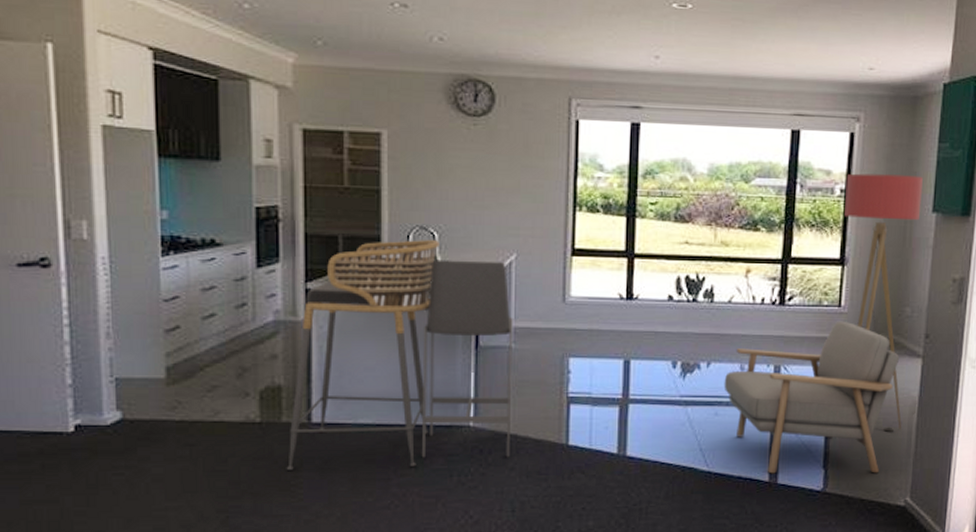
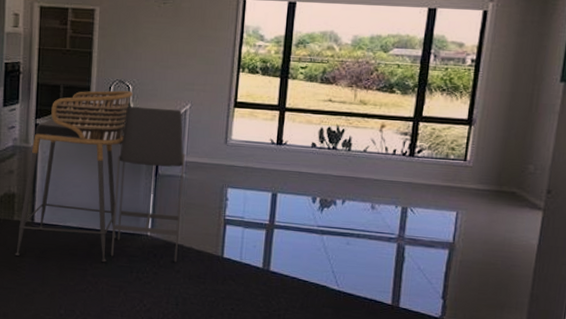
armchair: present [724,321,900,474] -> none [356,173,521,309]
floor lamp: present [844,173,923,432] -> none [474,46,552,274]

